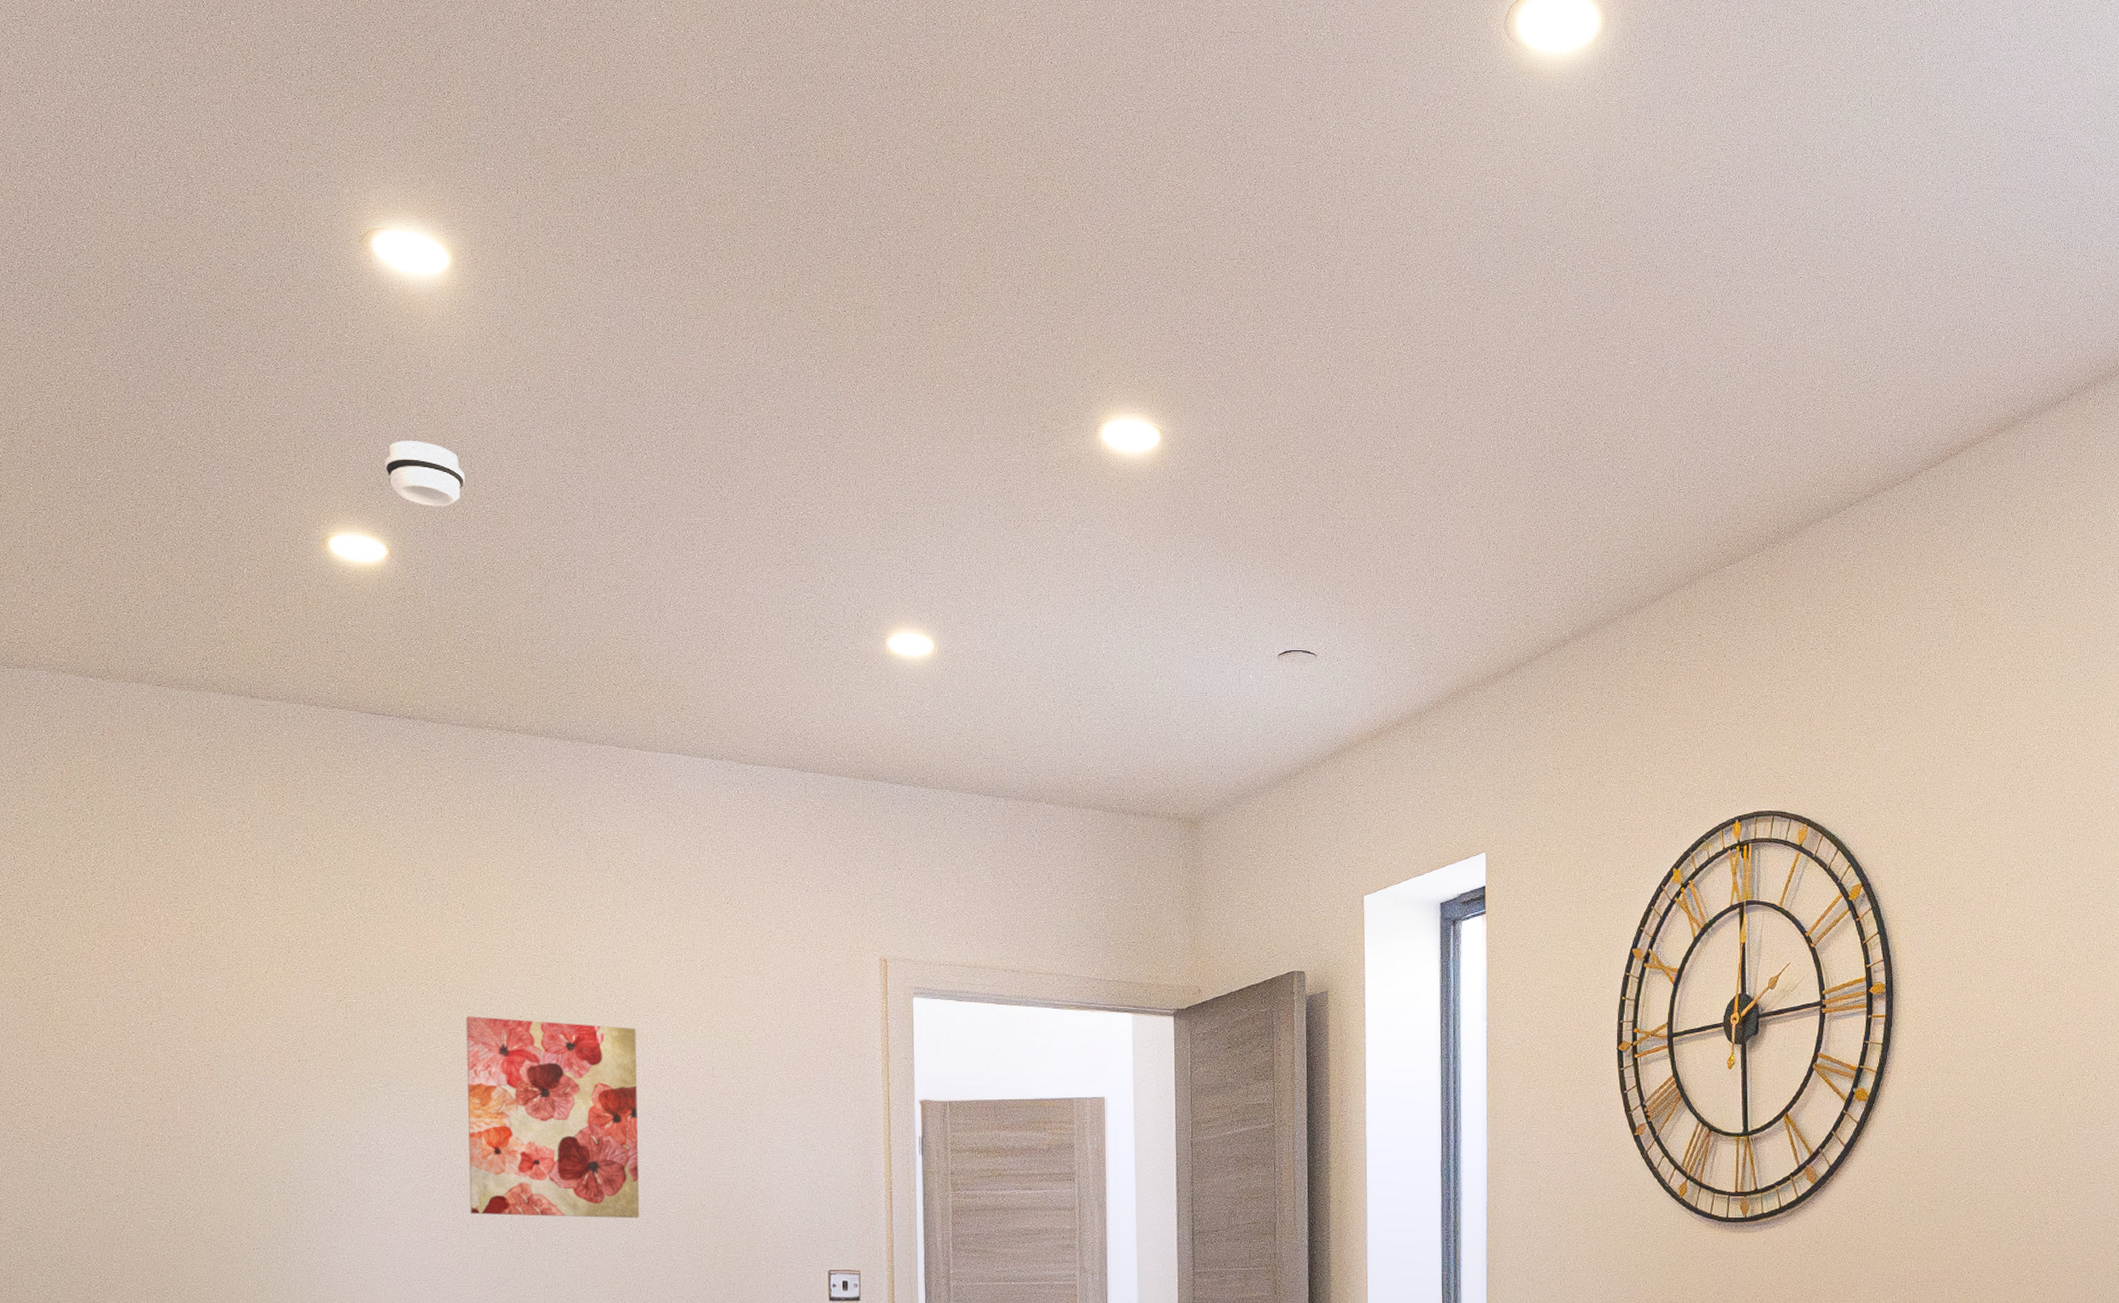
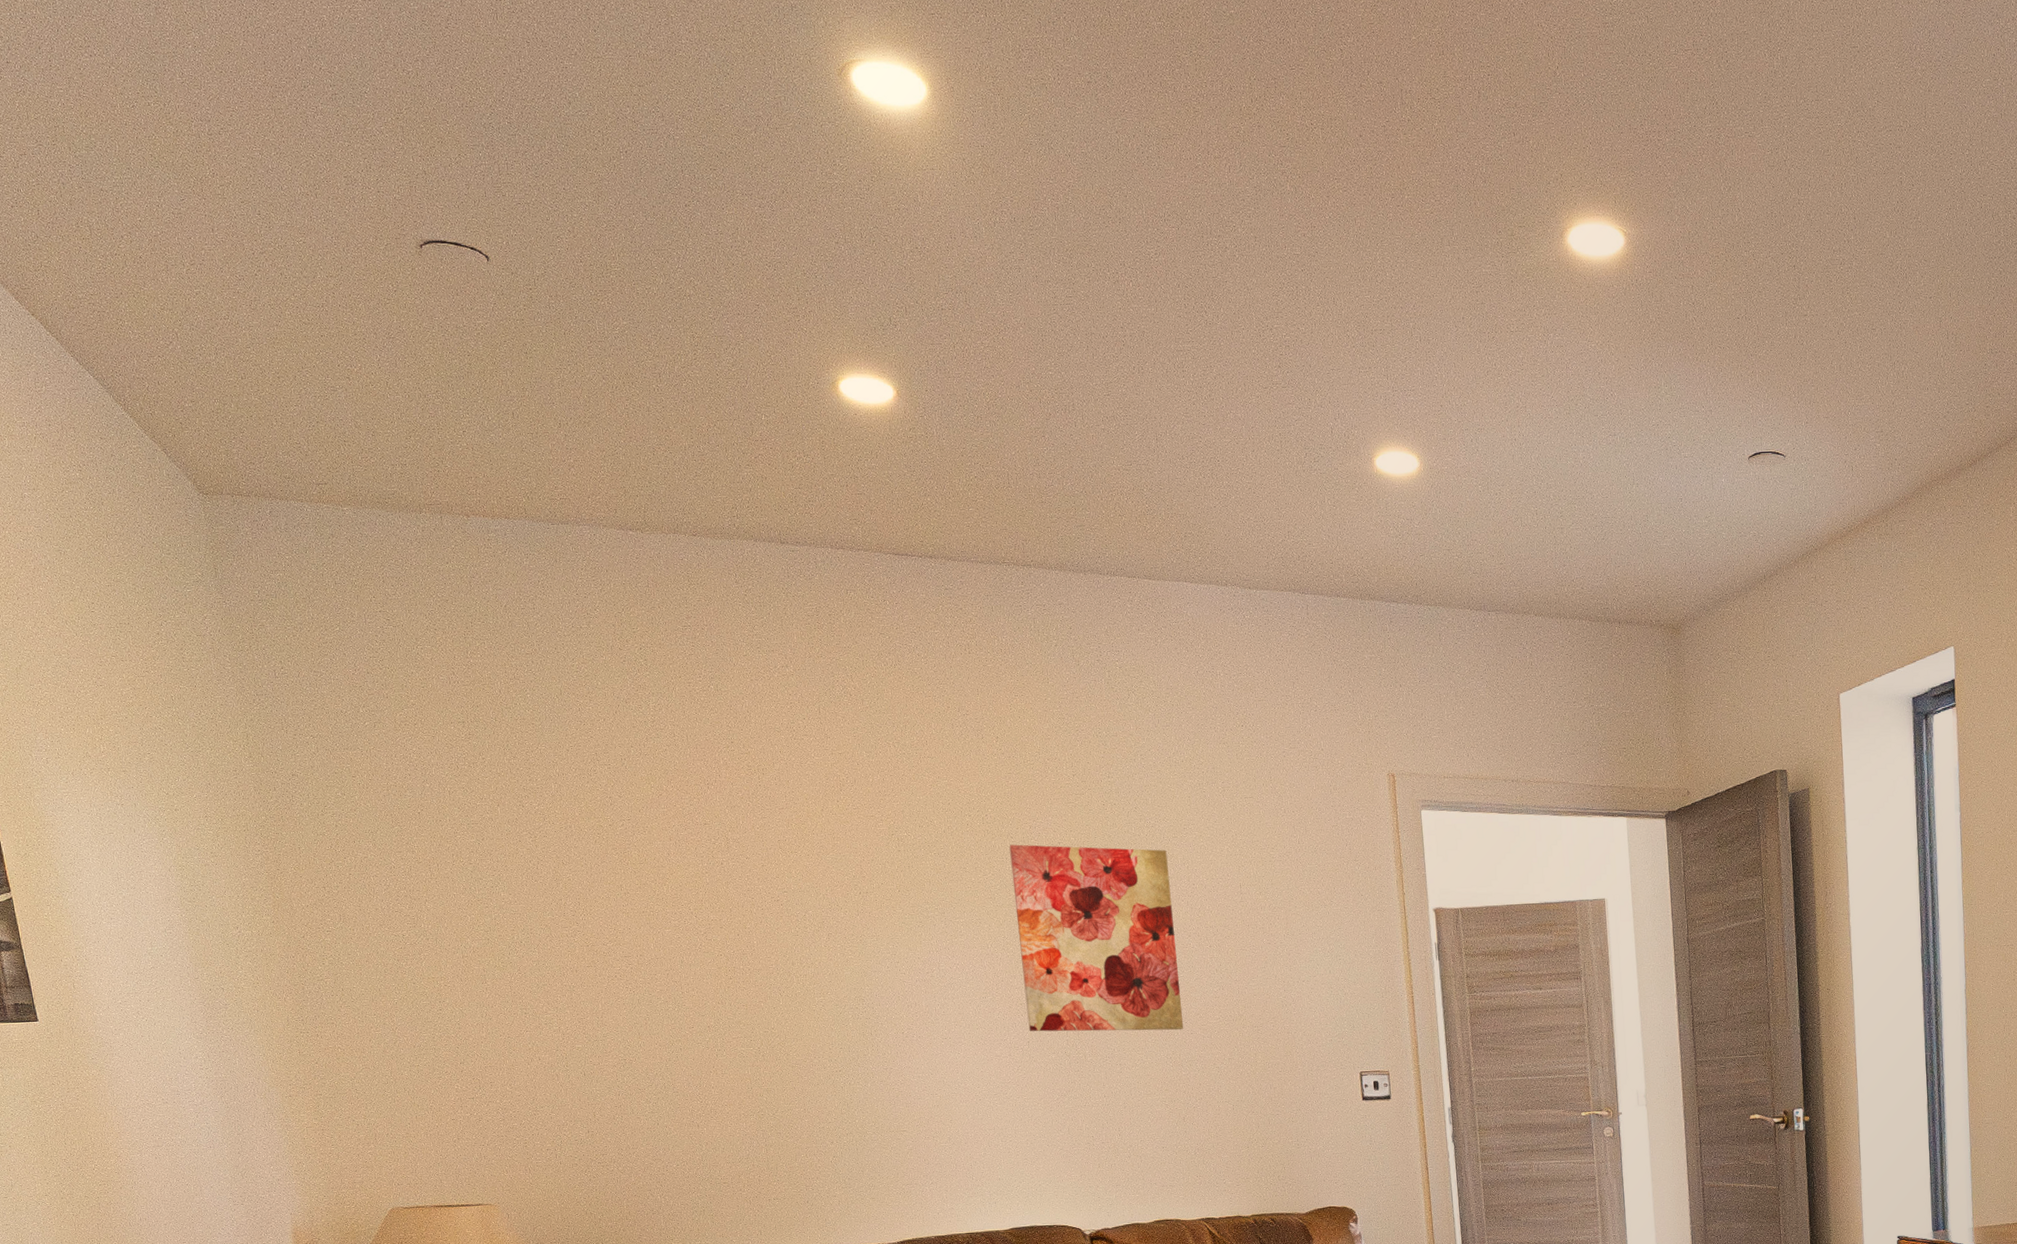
smoke detector: present [385,441,464,507] -> none [884,278,962,345]

